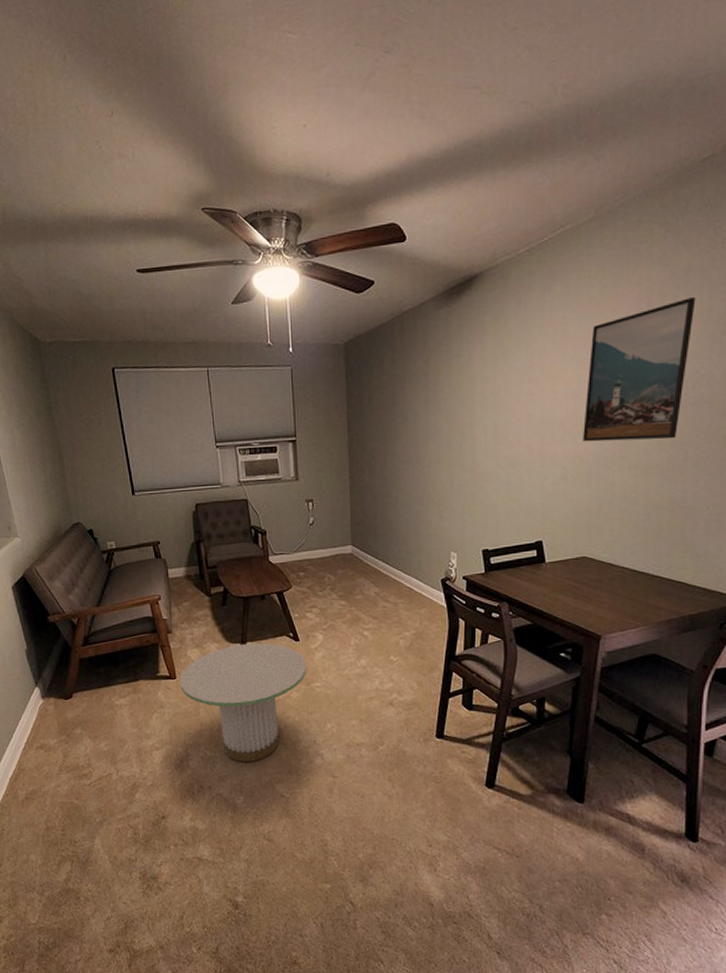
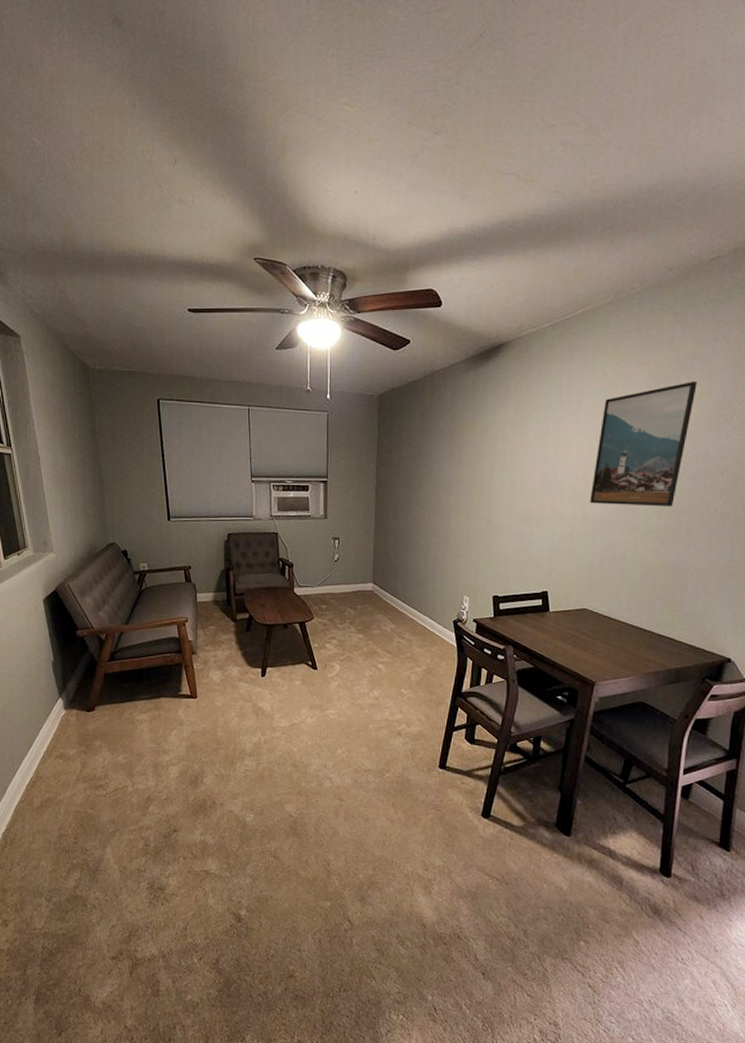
side table: present [179,643,307,762] -> none [200,668,323,782]

